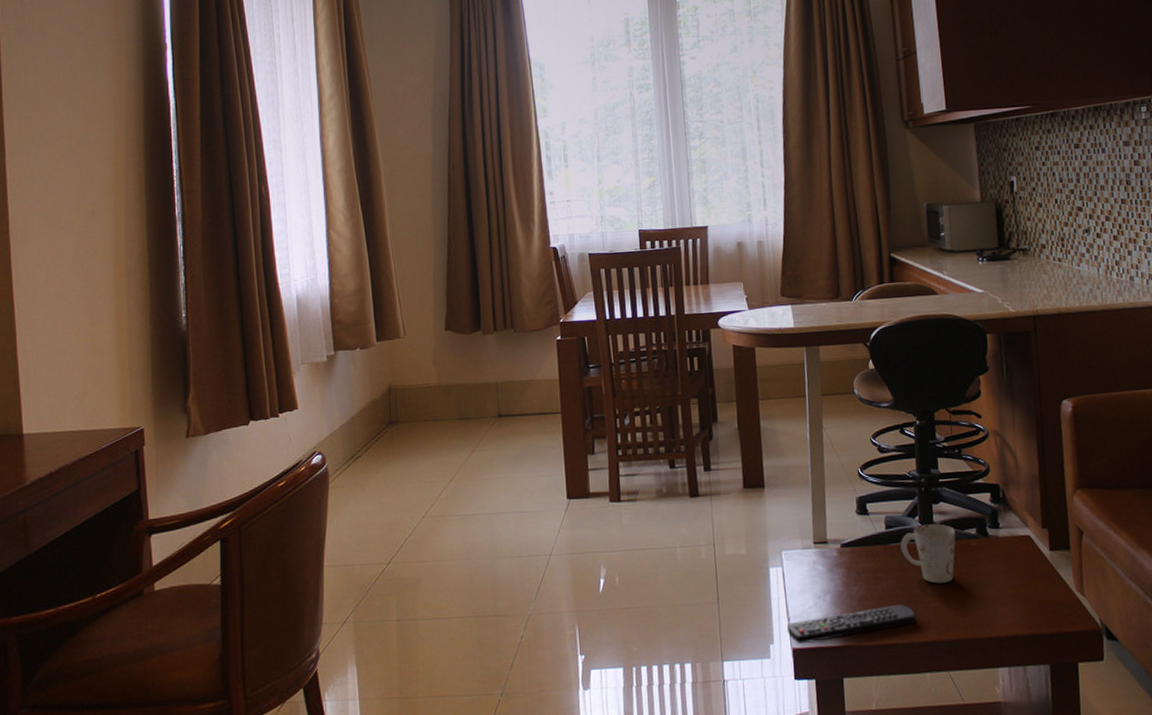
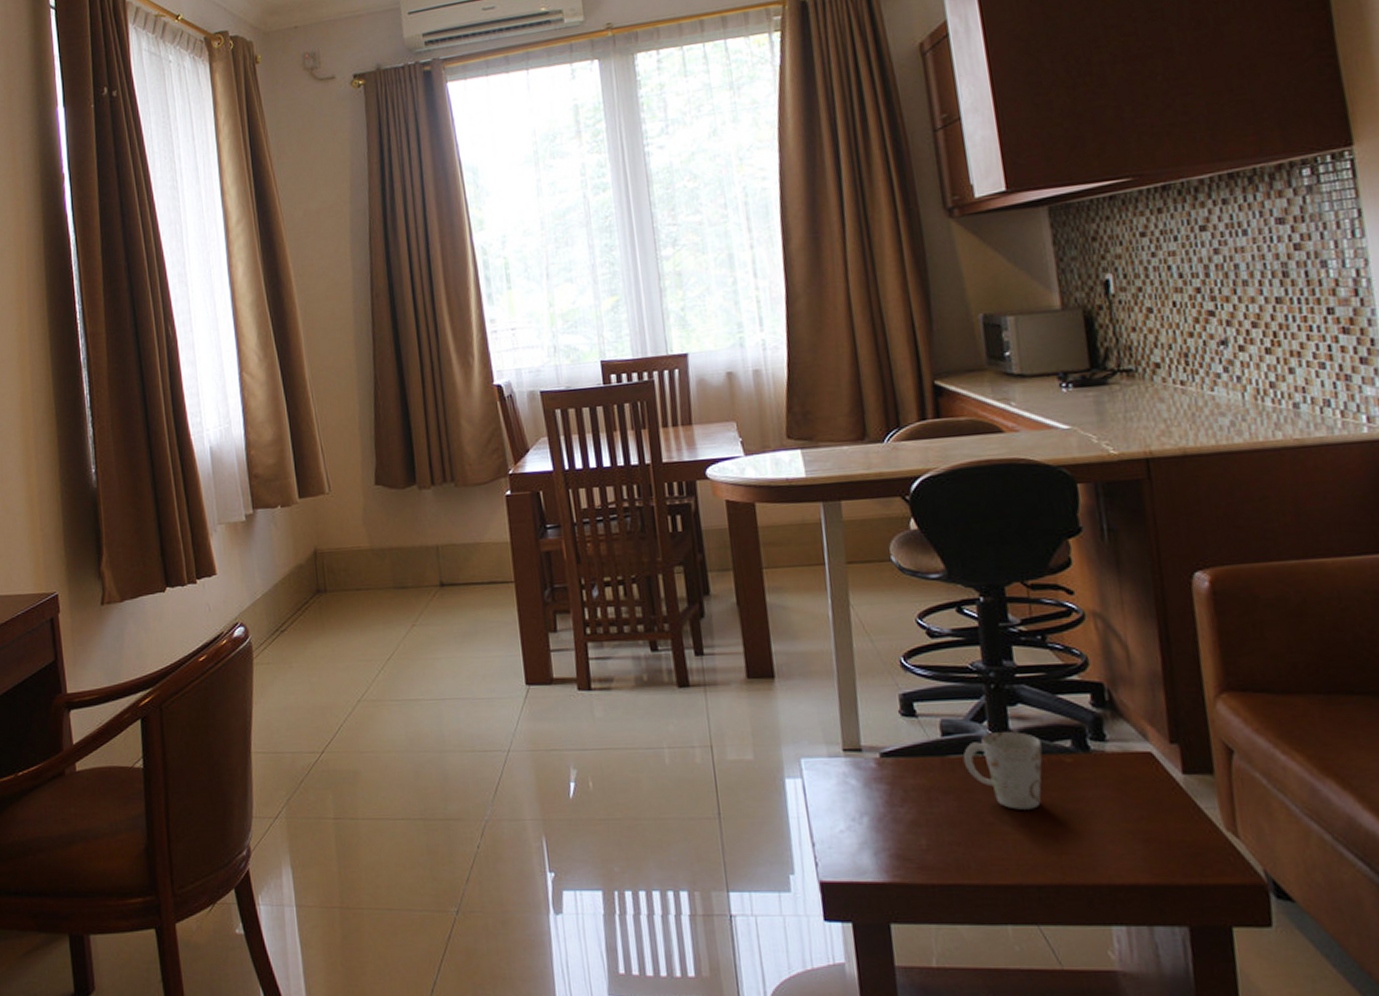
remote control: present [787,604,916,645] -> none [811,833,990,877]

